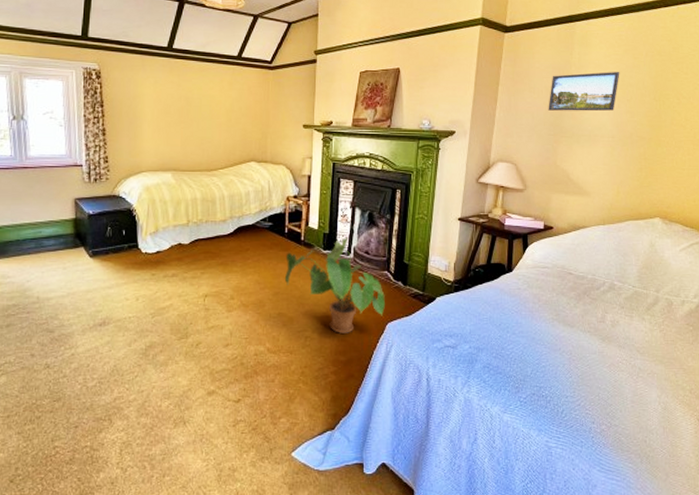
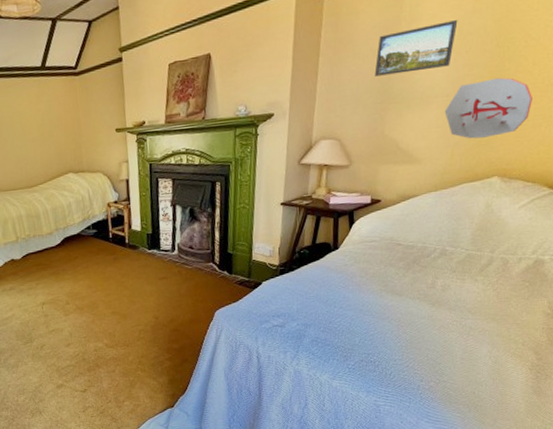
house plant: present [284,237,385,333] -> none [113,235,213,325]
decorative plate: none [610,127,687,180] -> present [444,77,532,139]

